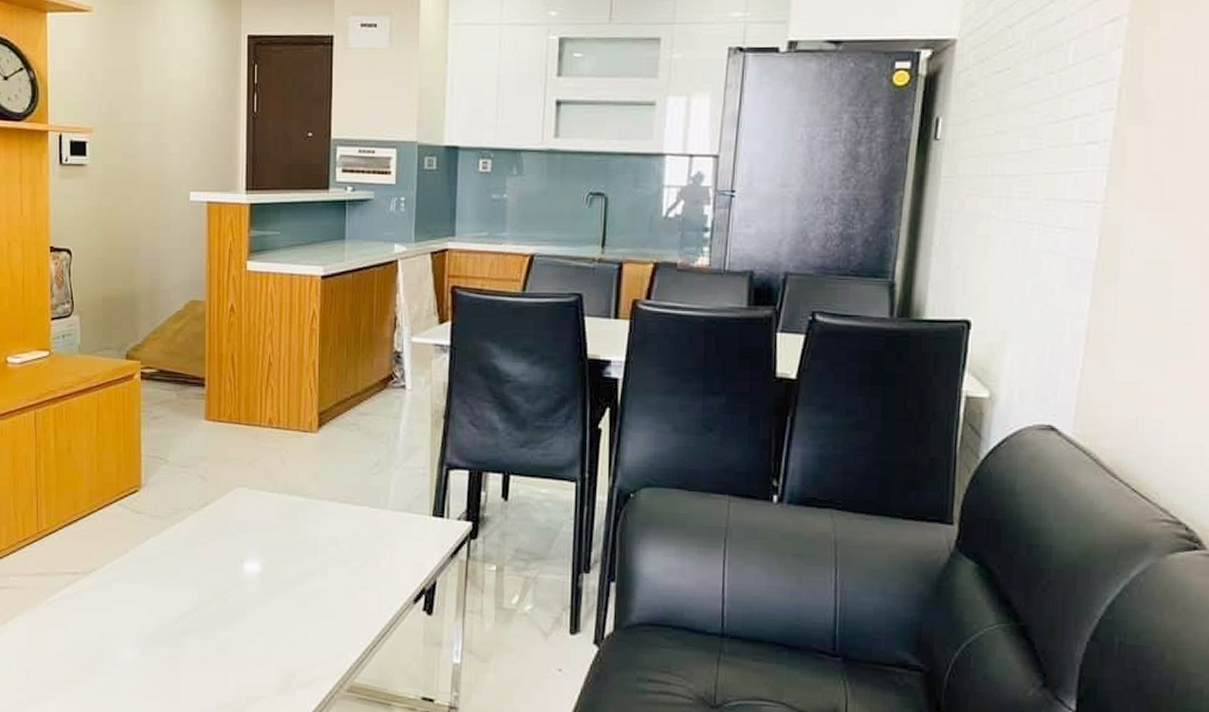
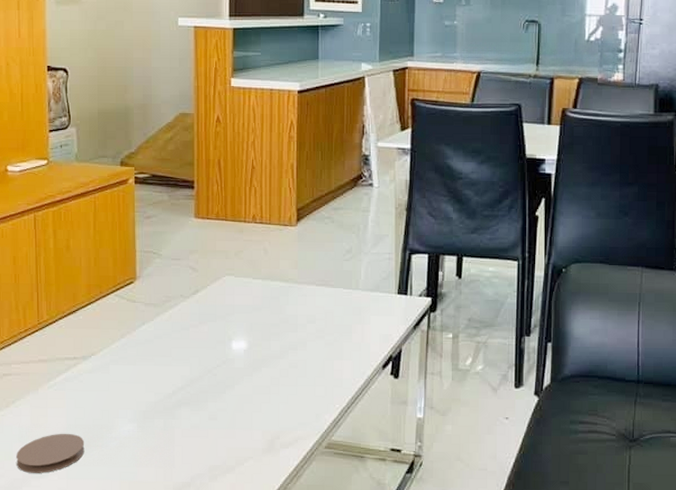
coaster: none [13,655,84,699] -> present [16,433,85,473]

